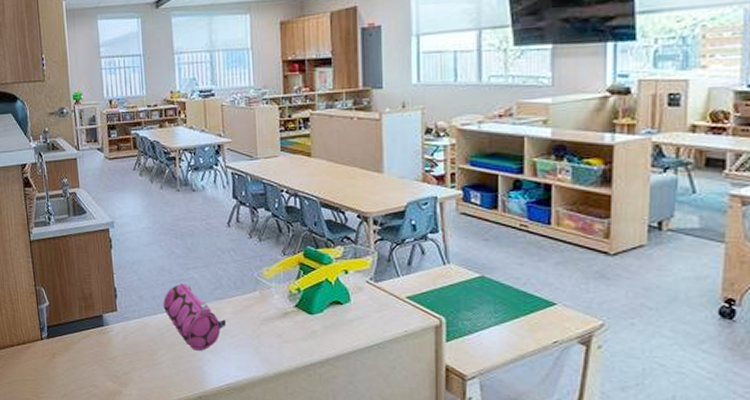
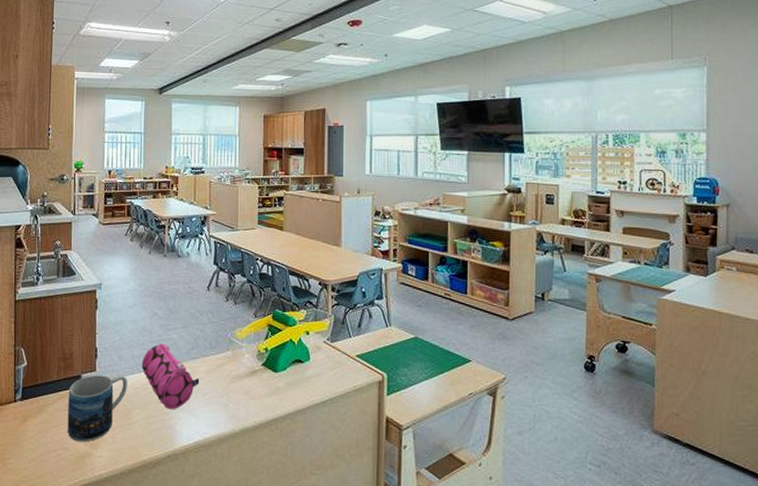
mug: none [92,315,151,380] -> present [67,375,127,442]

